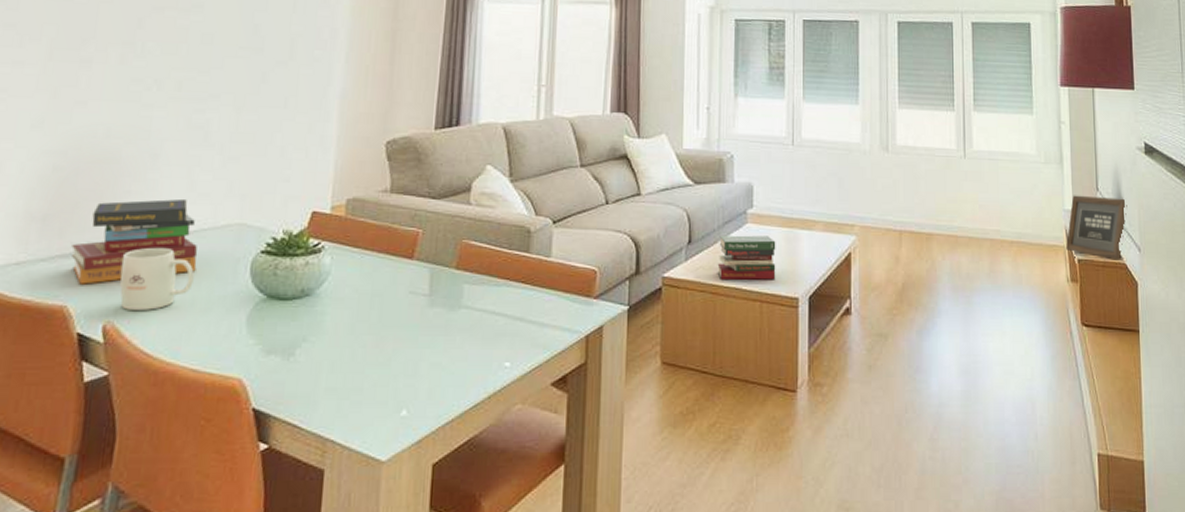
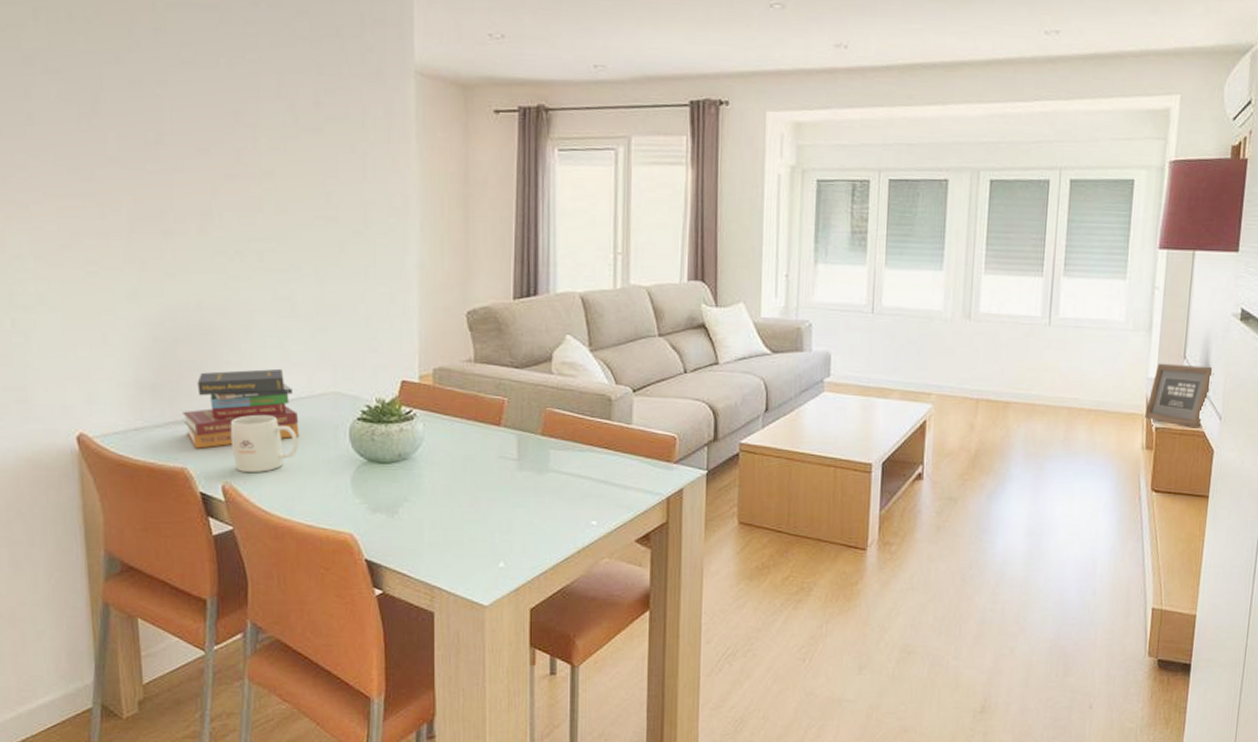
books: present [717,235,776,280] -> none [793,403,852,447]

